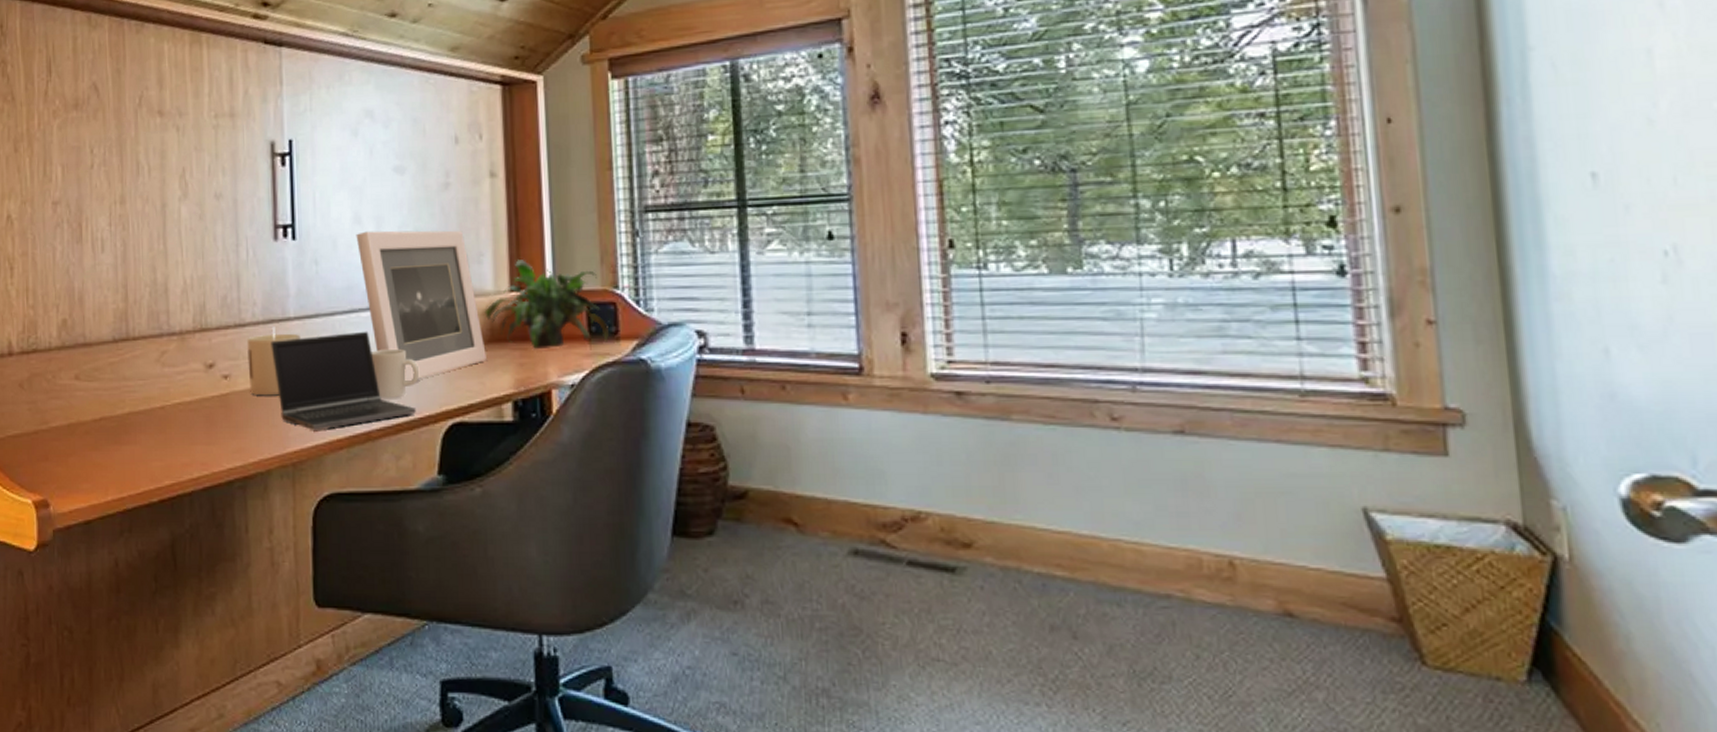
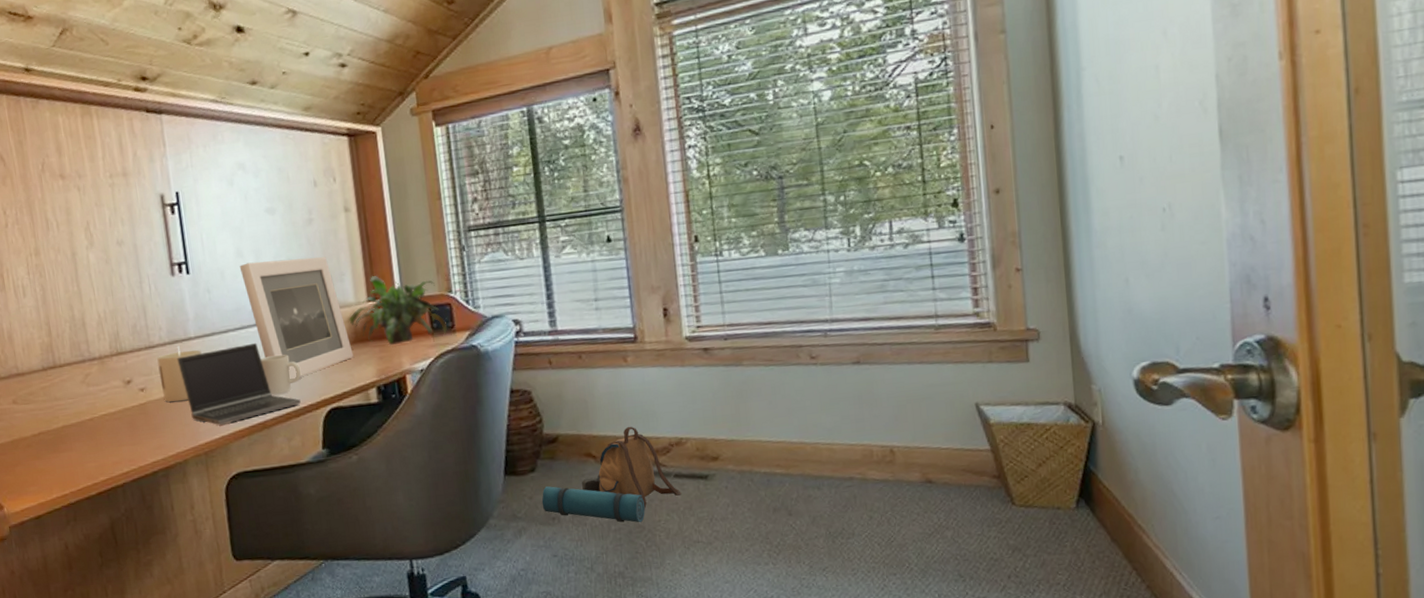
backpack: none [720,487,917,623] -> present [541,426,682,523]

